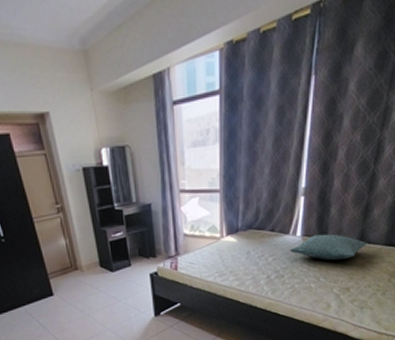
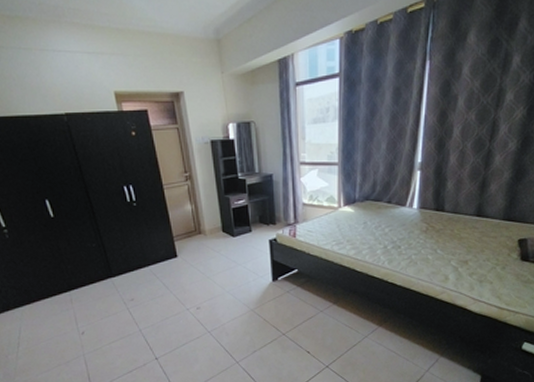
pillow: present [289,234,368,261] -> none [406,207,485,234]

